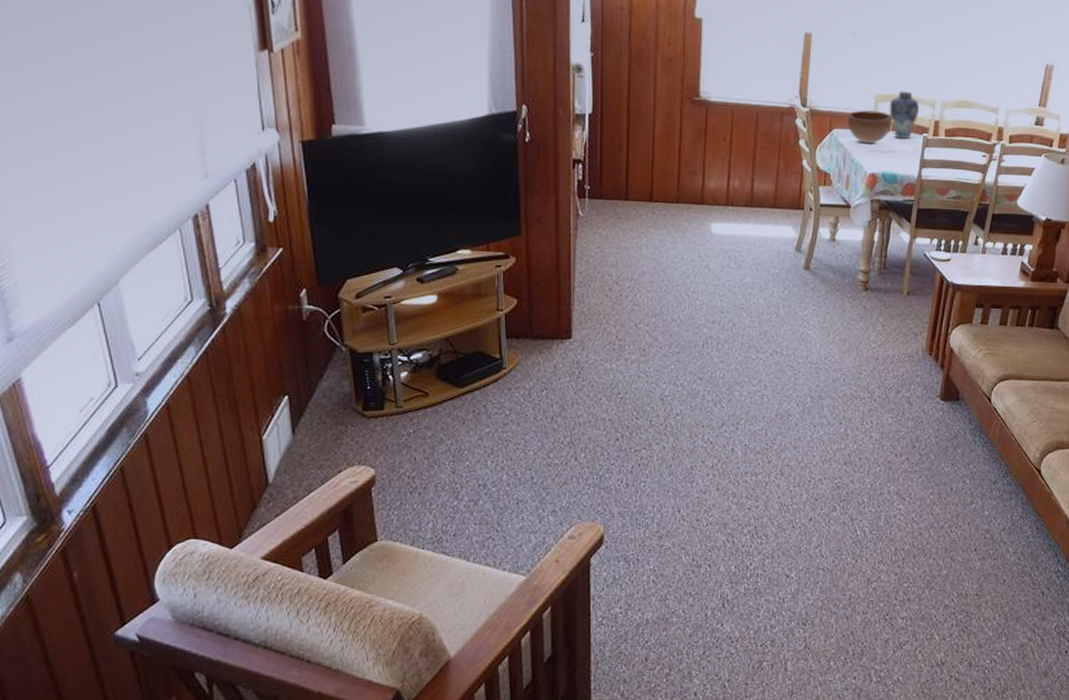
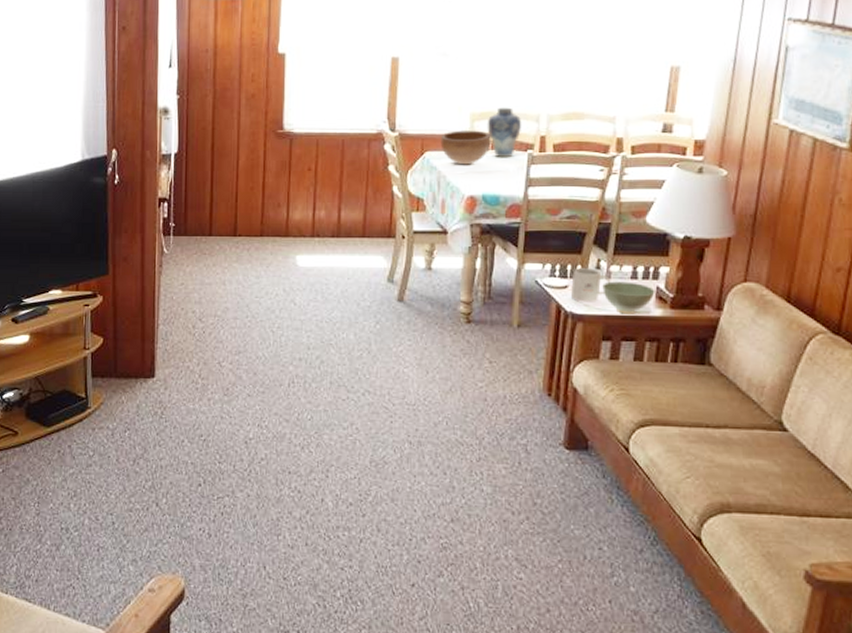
mug: none [953,244,986,274] -> present [571,268,611,302]
bowl: none [978,256,1020,285] -> present [602,281,655,314]

